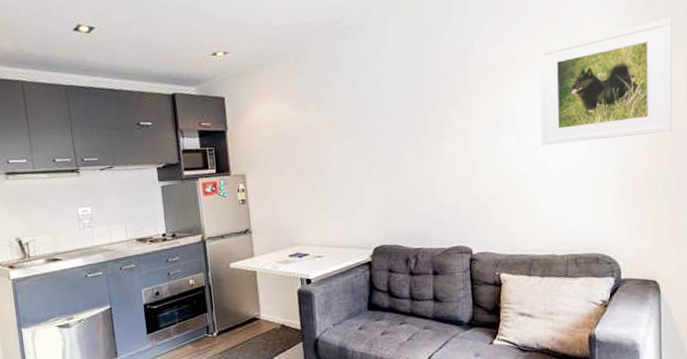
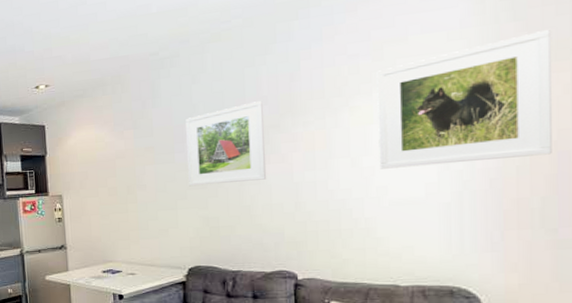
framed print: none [369,75,445,164] -> present [186,100,267,187]

